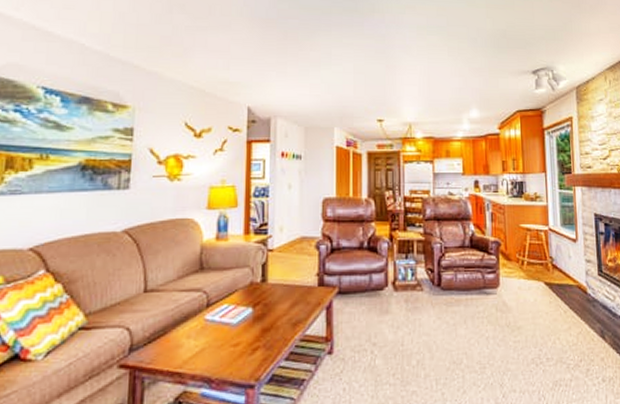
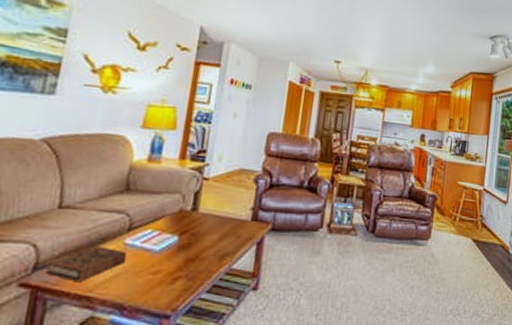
book: none [140,324,209,360] -> present [45,246,128,283]

